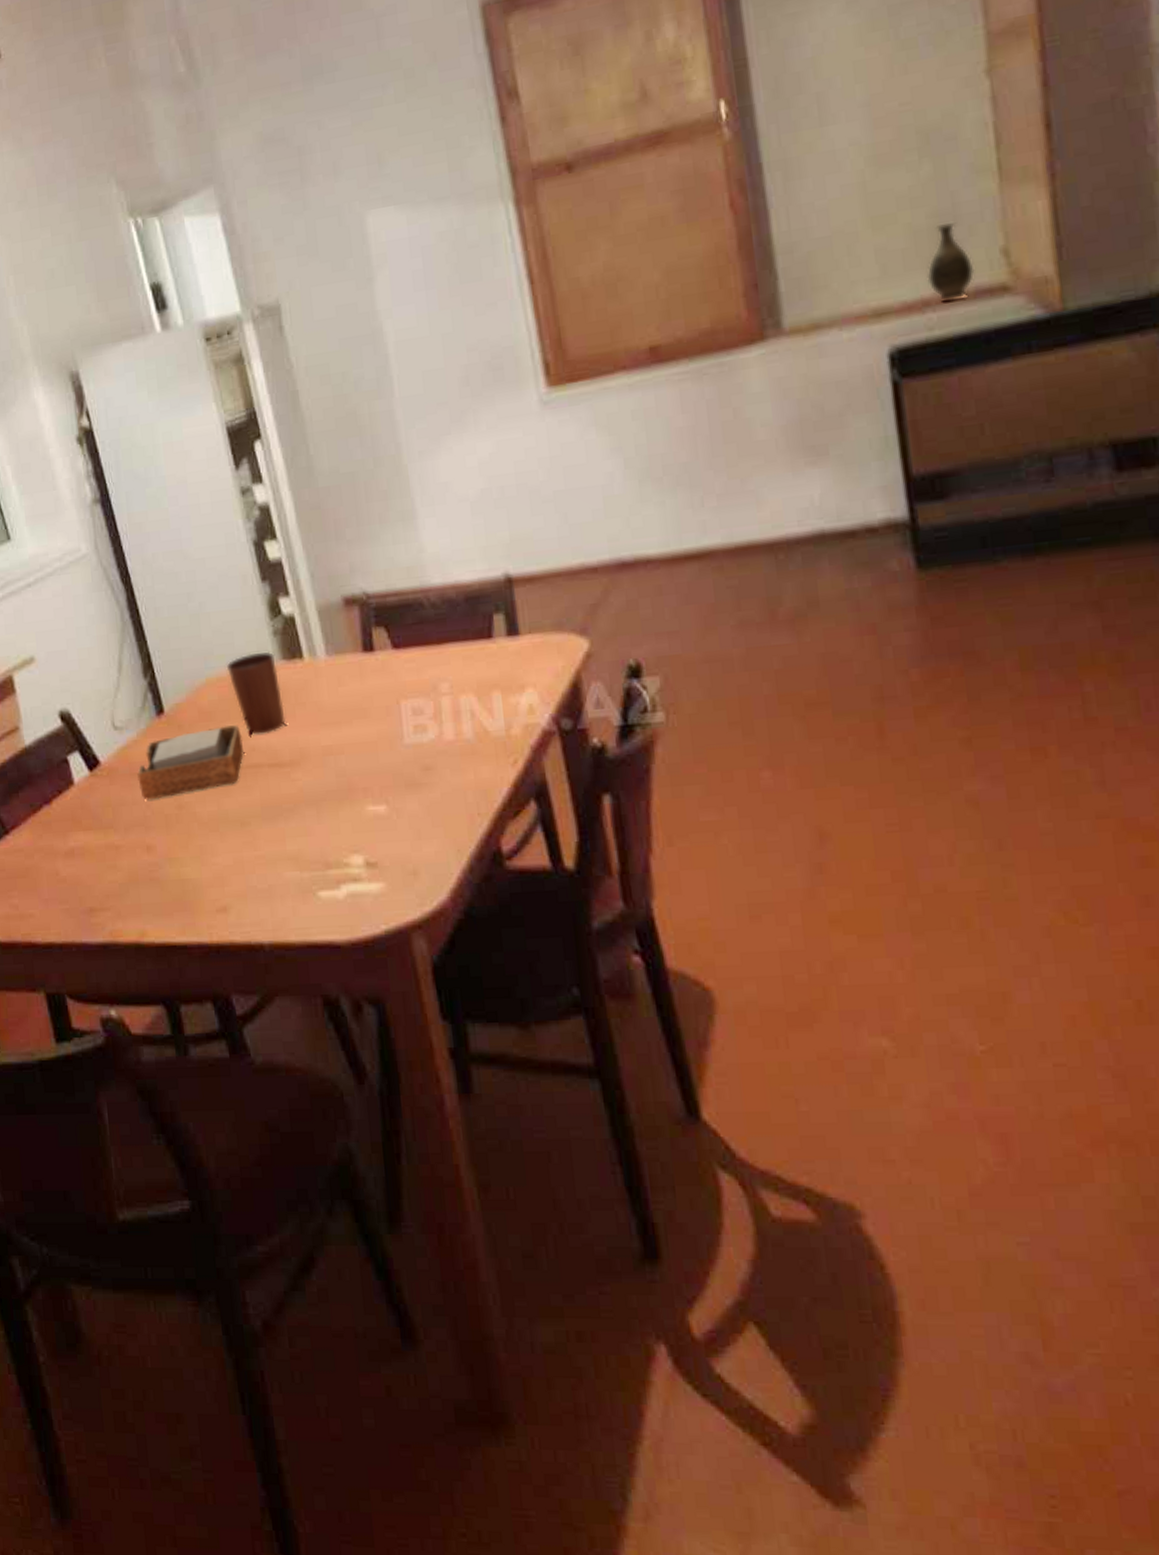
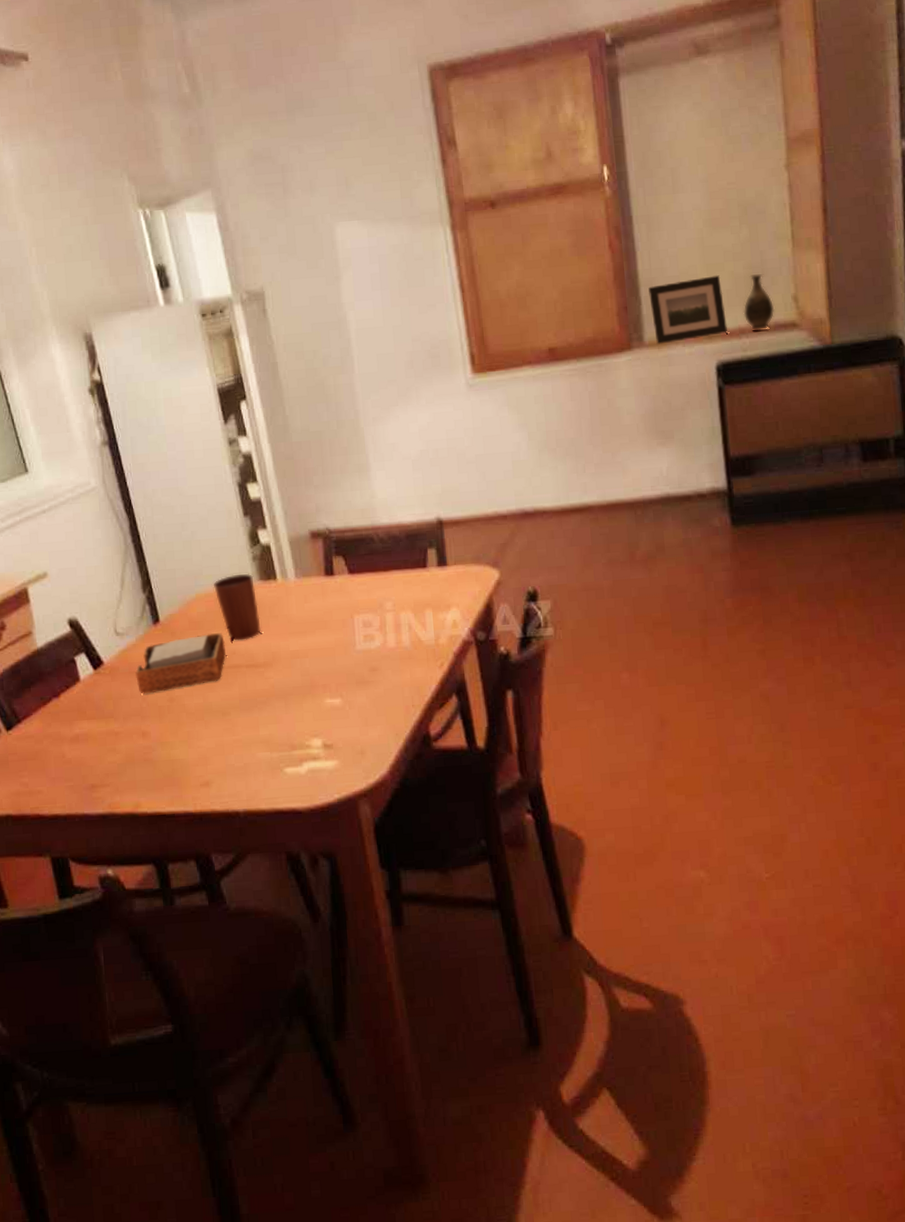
picture frame: none [787,230,904,331] -> present [648,275,727,345]

